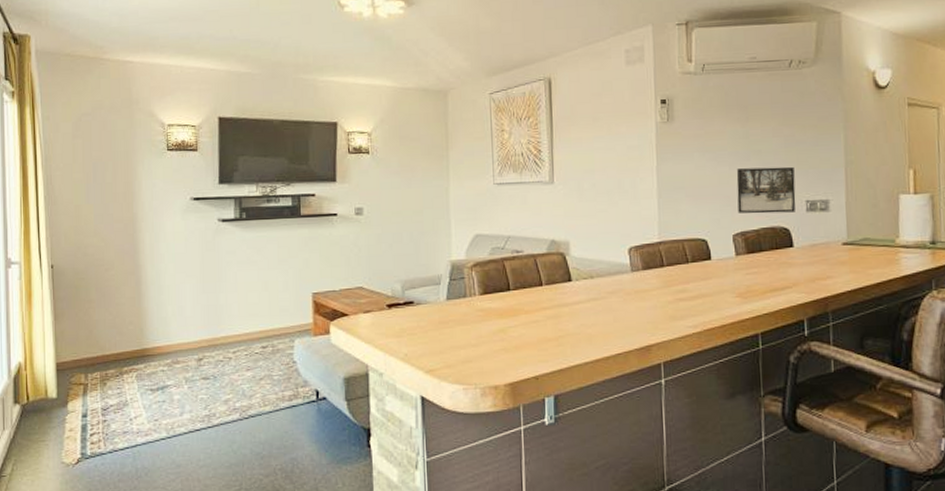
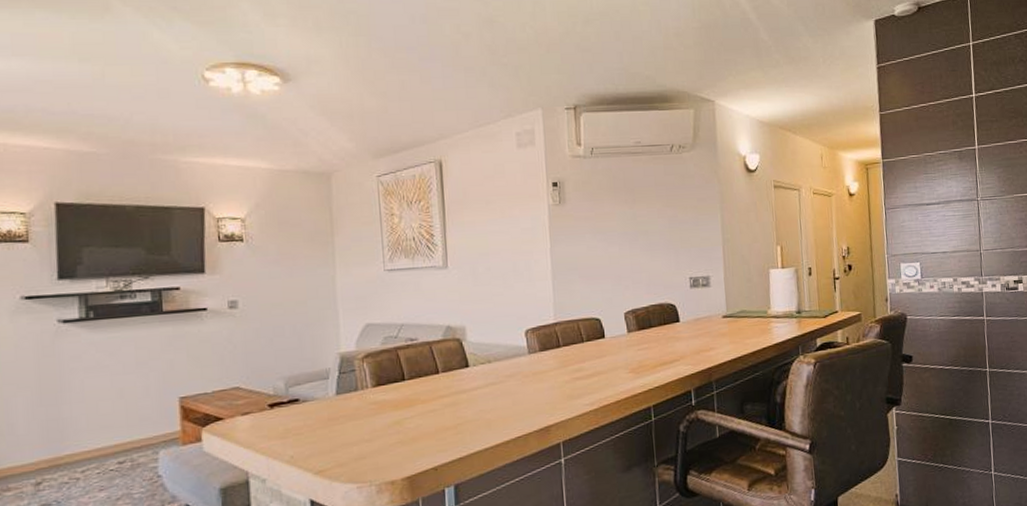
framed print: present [736,166,796,214] -> none [626,245,681,292]

